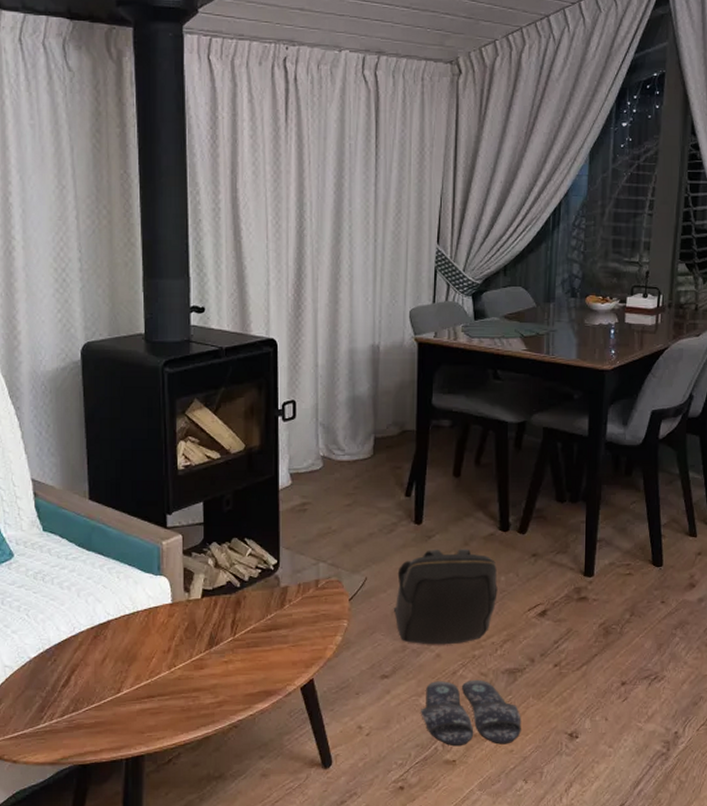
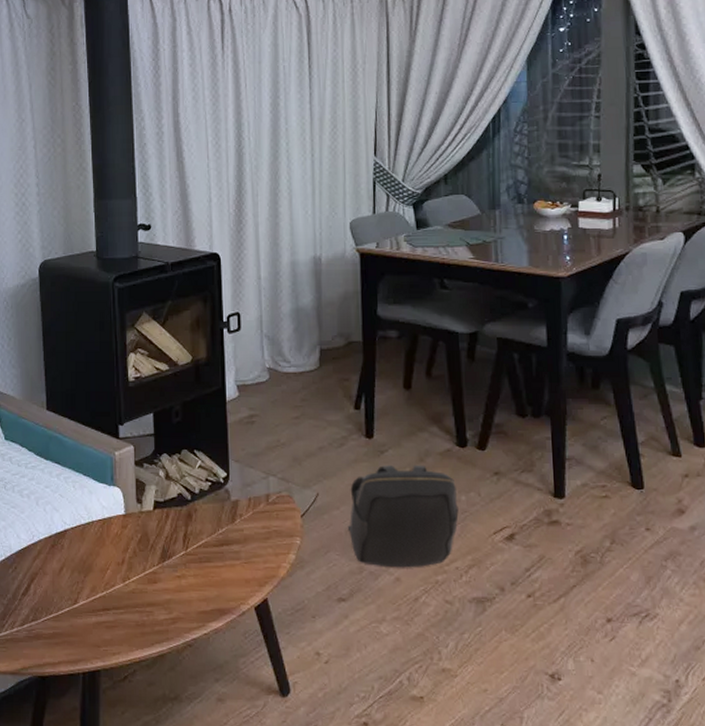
slippers: present [421,679,521,747] -> none [382,607,495,682]

